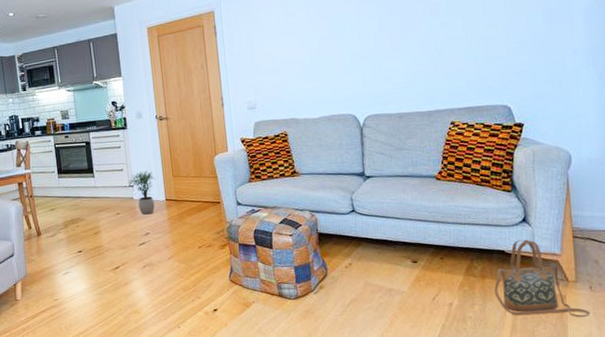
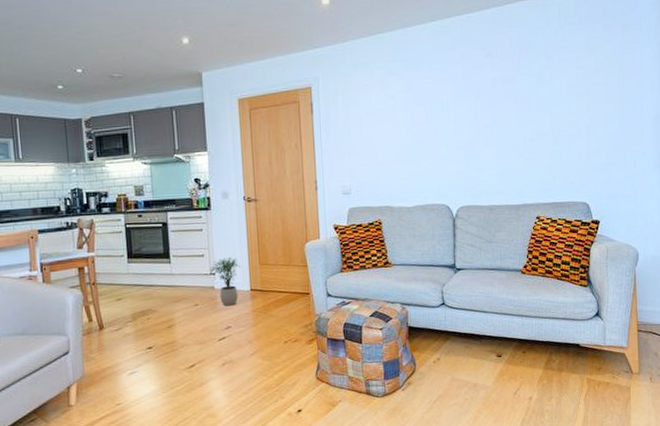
handbag: present [494,239,590,318] -> none [569,333,650,408]

